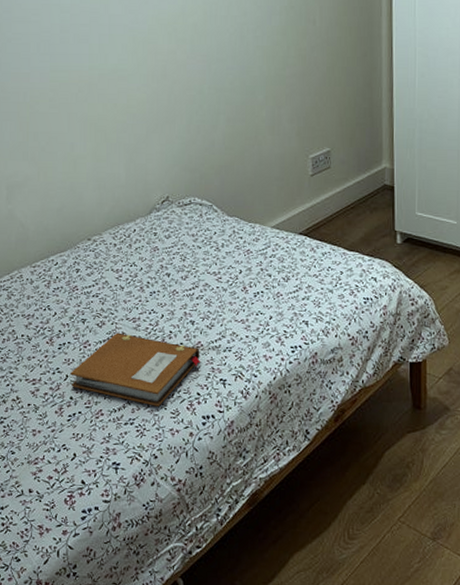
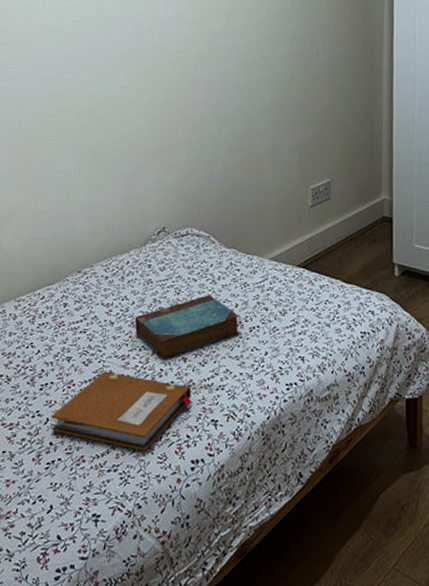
book: none [143,261,244,323] -> present [134,295,240,360]

